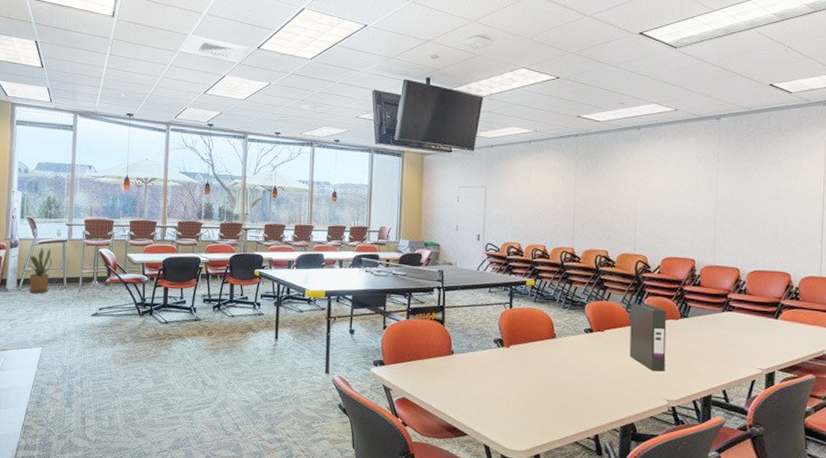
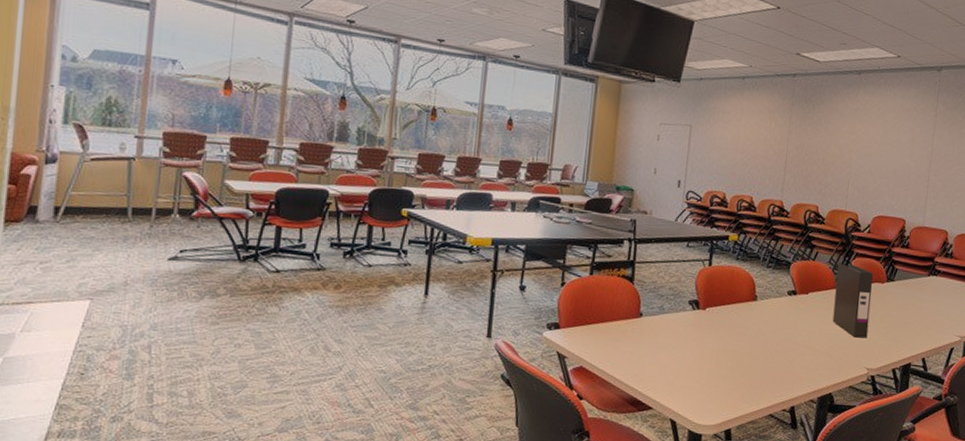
house plant: present [21,248,53,294] -> none [61,166,111,228]

